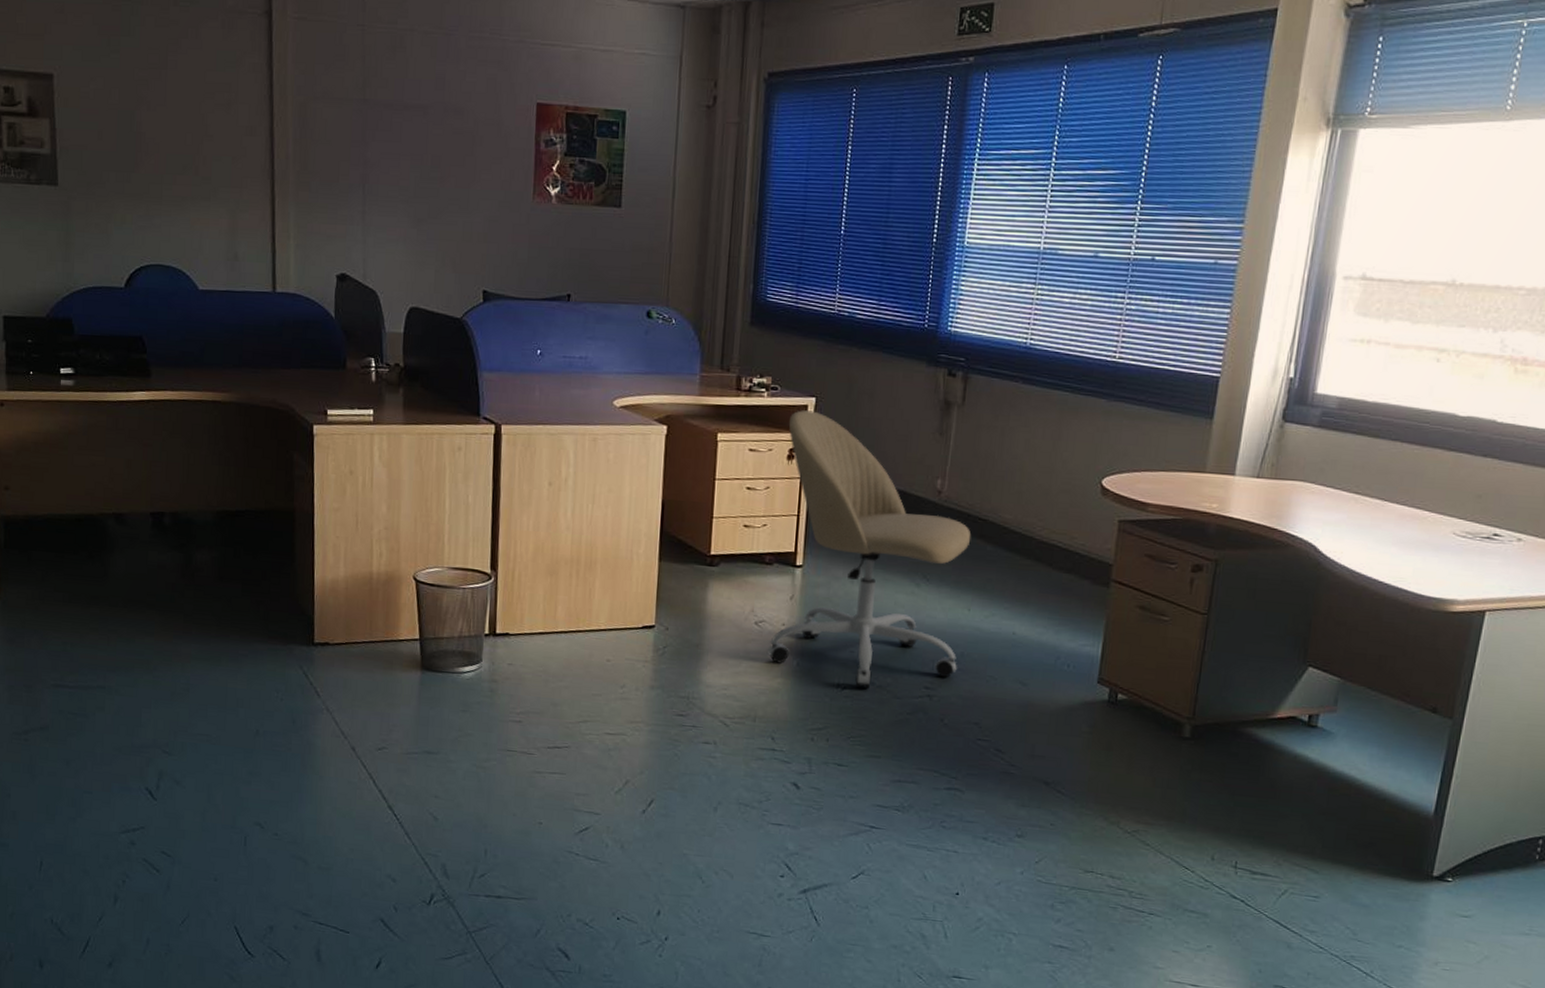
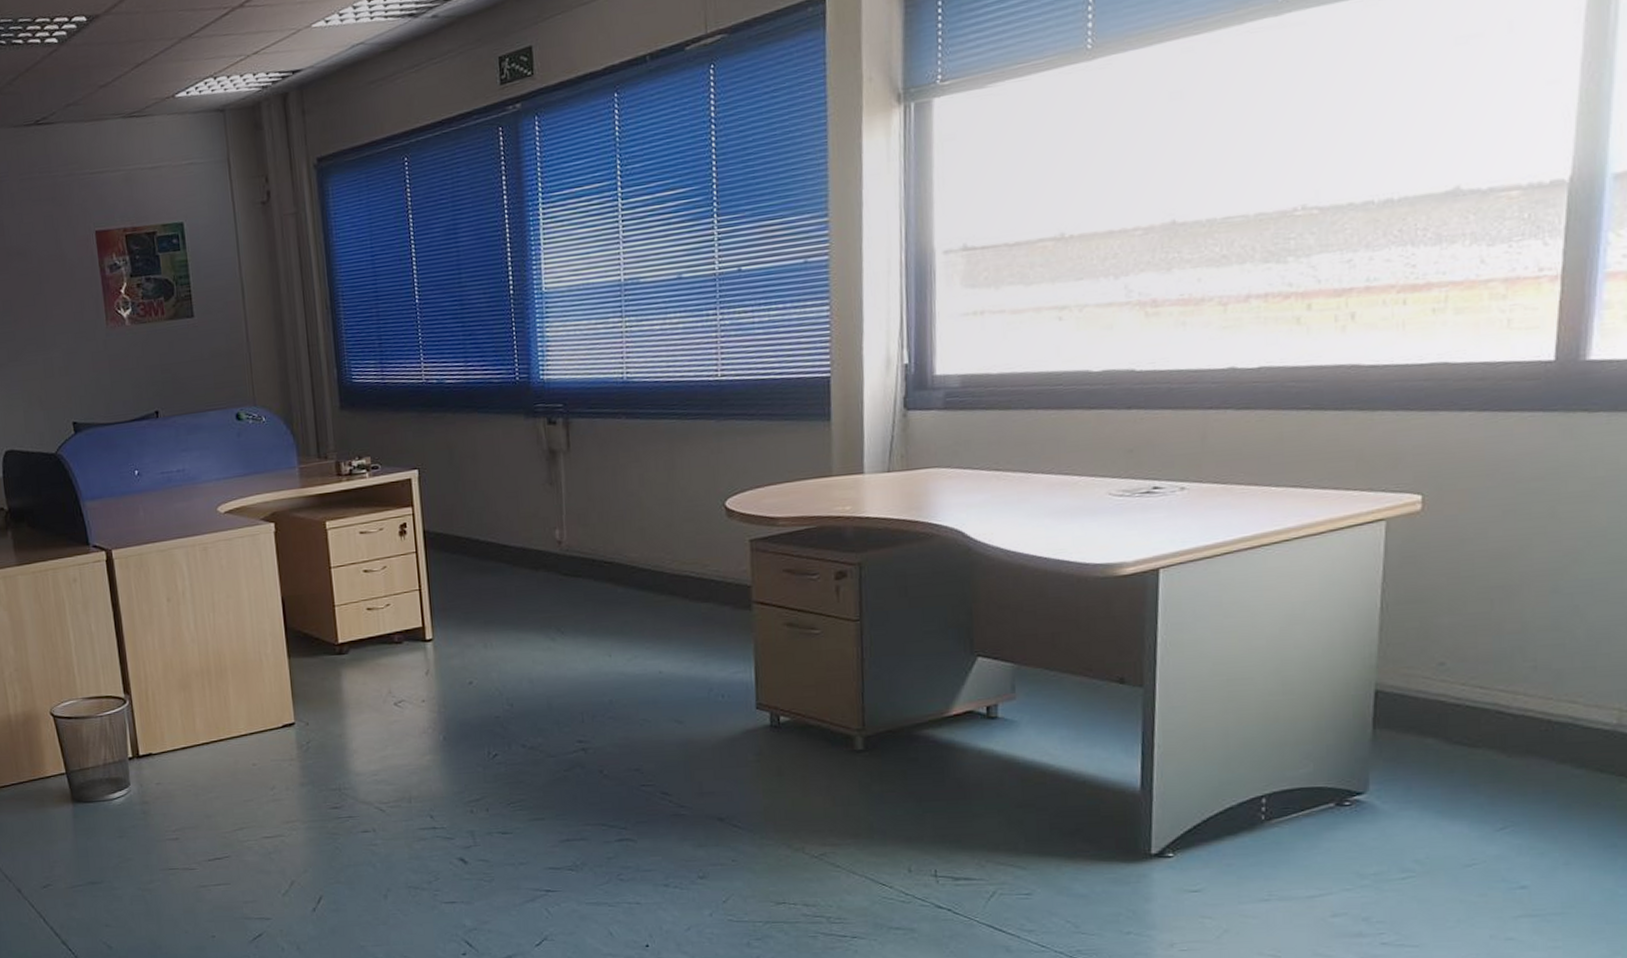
office chair: present [768,410,972,689] -> none [394,483,608,752]

